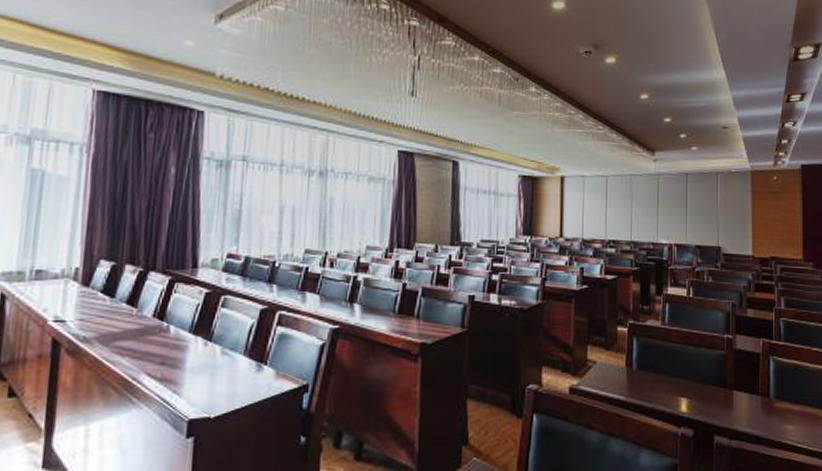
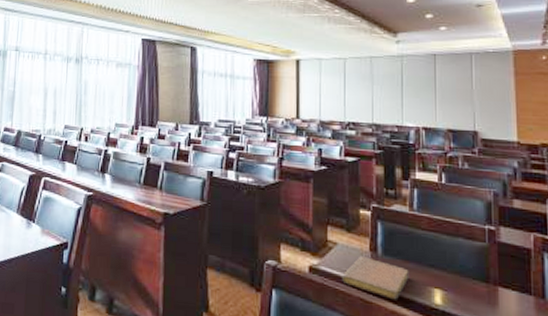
notebook: none [600,373,660,412] -> present [342,256,409,300]

